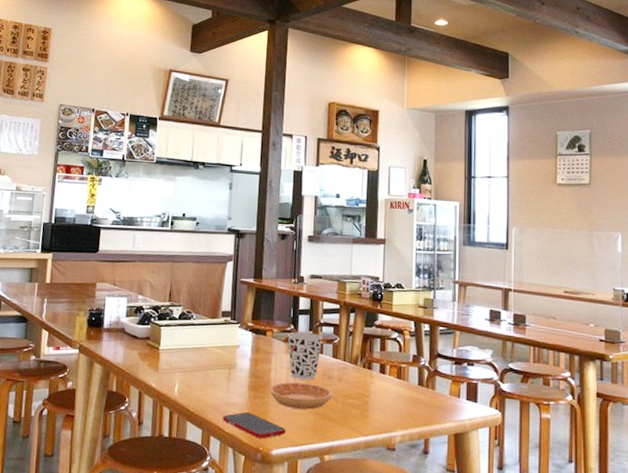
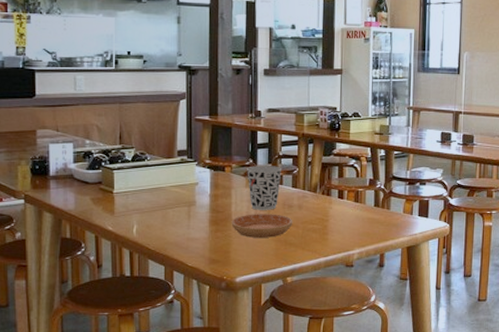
cell phone: present [222,411,286,439] -> none [185,245,249,269]

